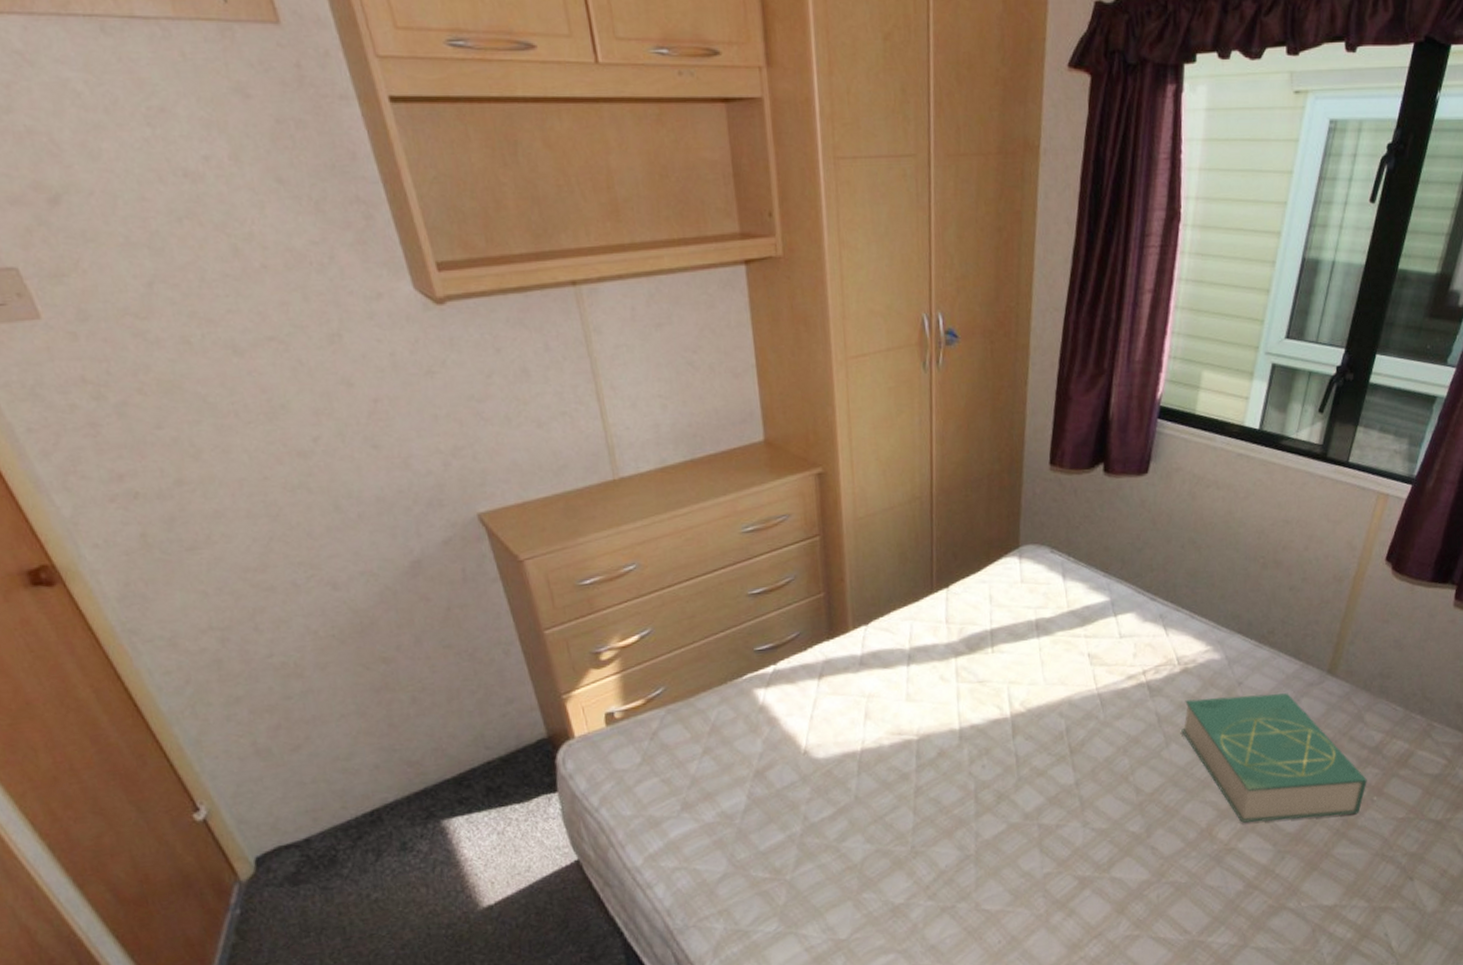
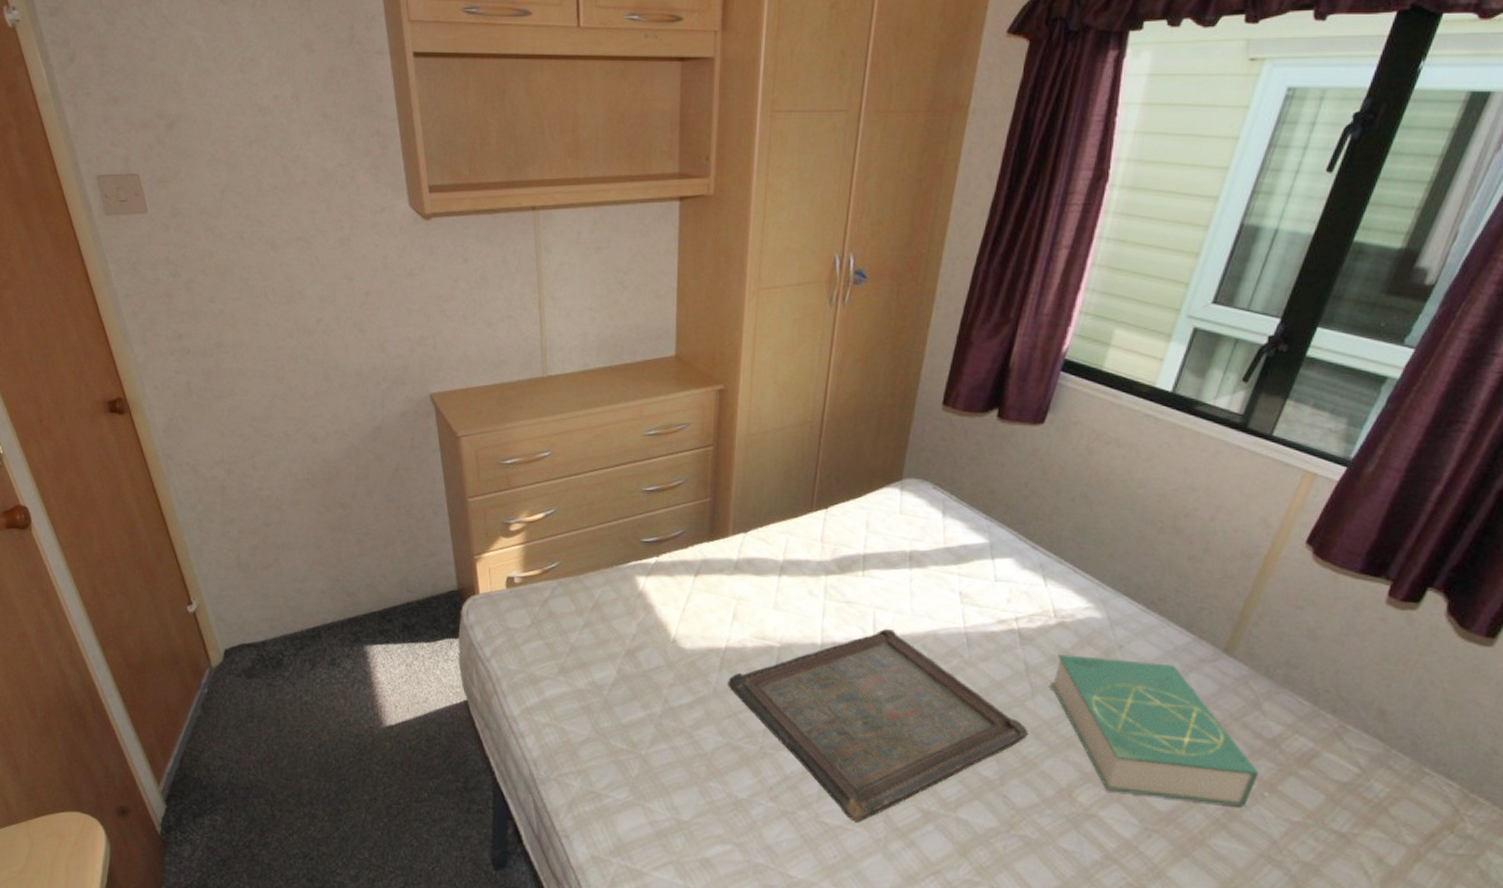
serving tray: none [868,702,1167,903] -> present [727,629,1029,822]

